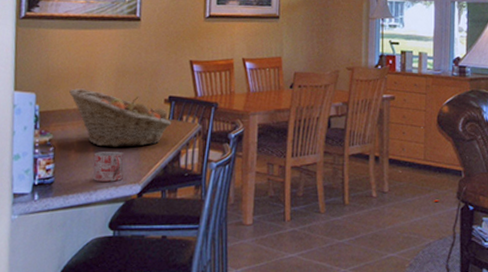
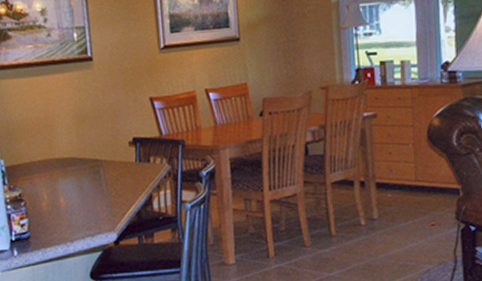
fruit basket: present [69,88,172,147] -> none [31,139,140,197]
mug: present [93,152,124,182] -> none [66,201,98,232]

